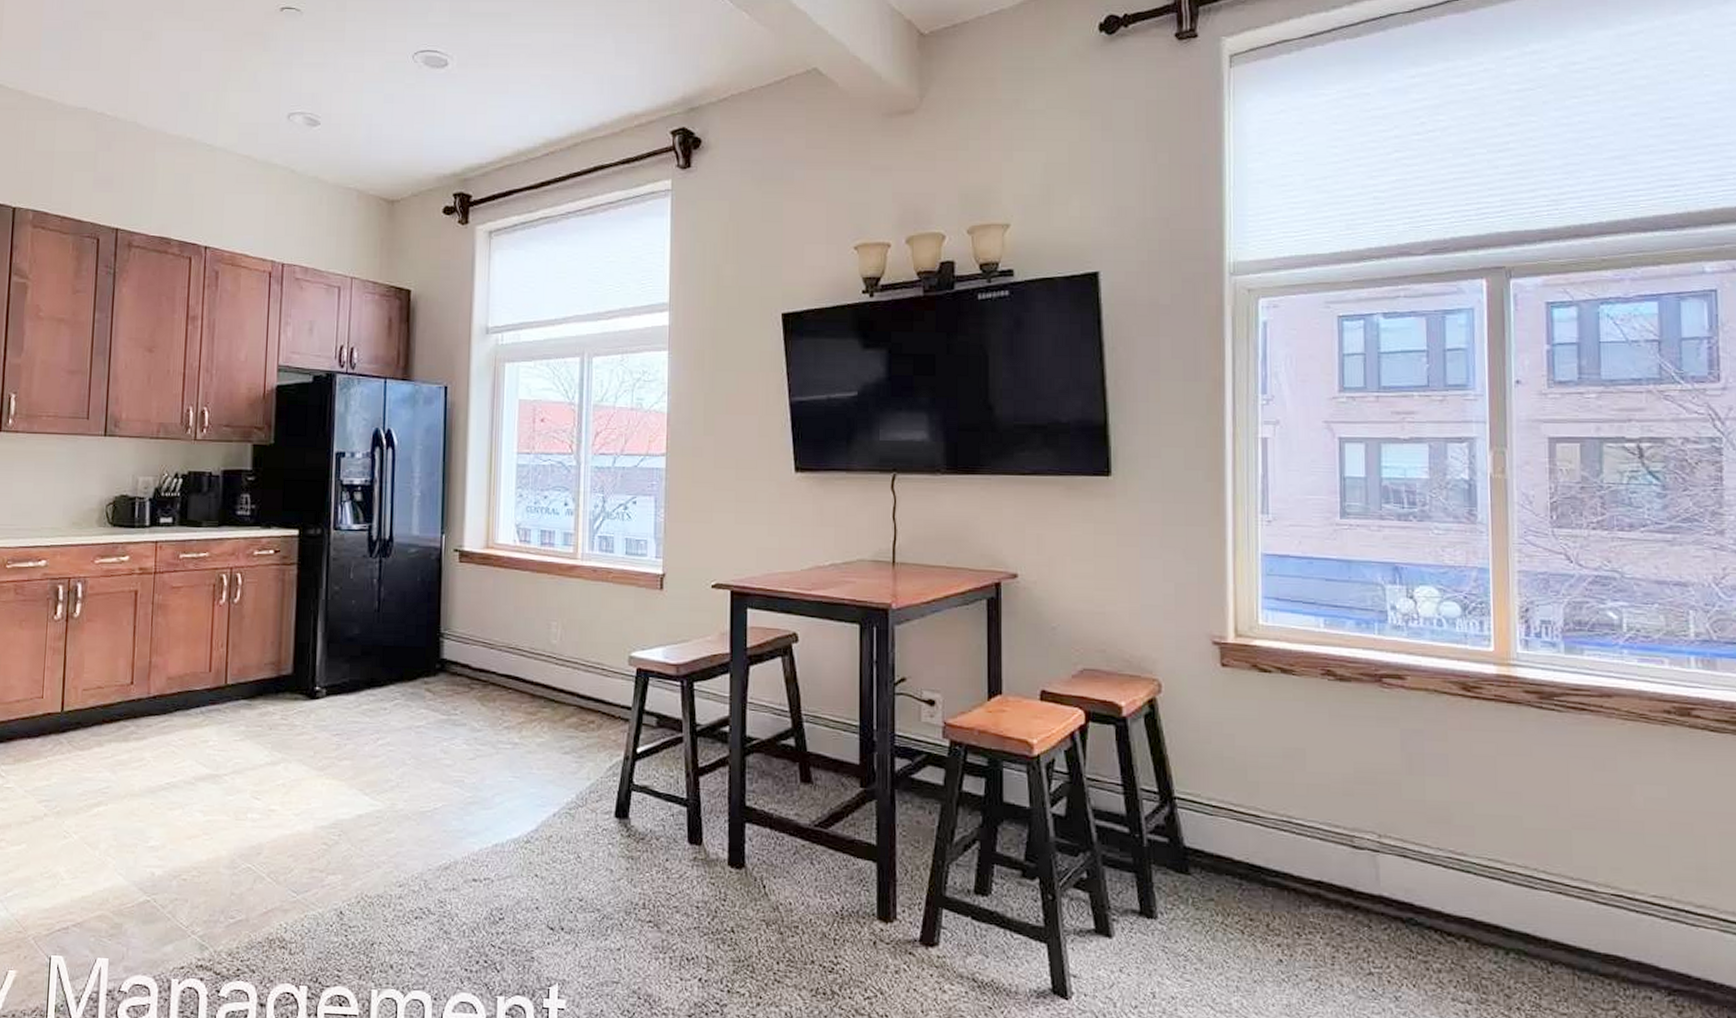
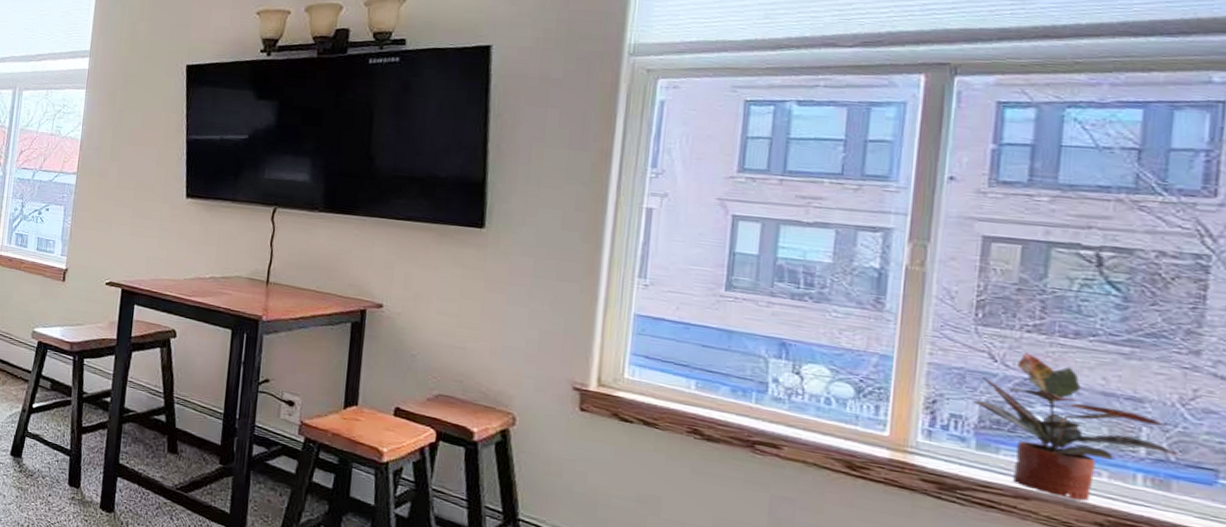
potted plant: none [1558,550,1718,692] -> present [973,352,1177,502]

